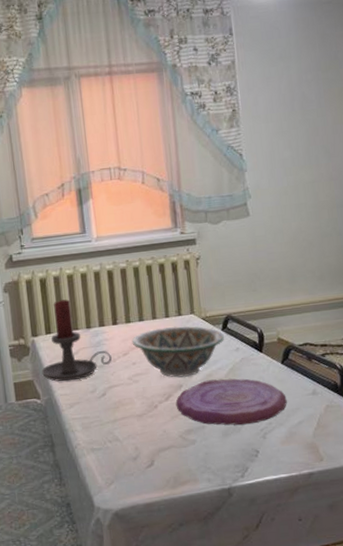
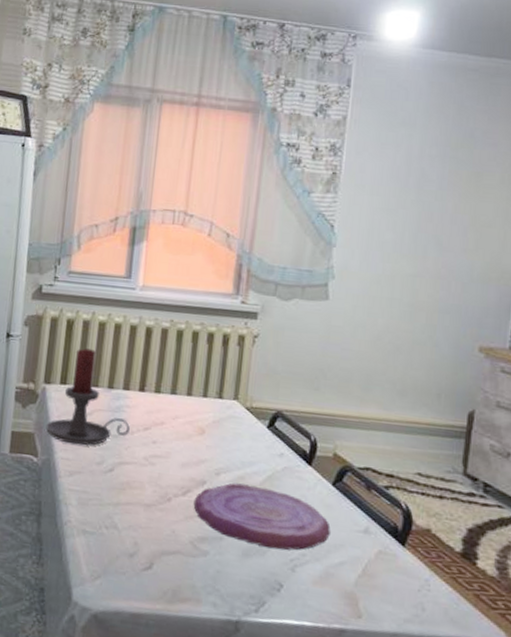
decorative bowl: present [131,326,224,378] -> none [157,407,268,474]

